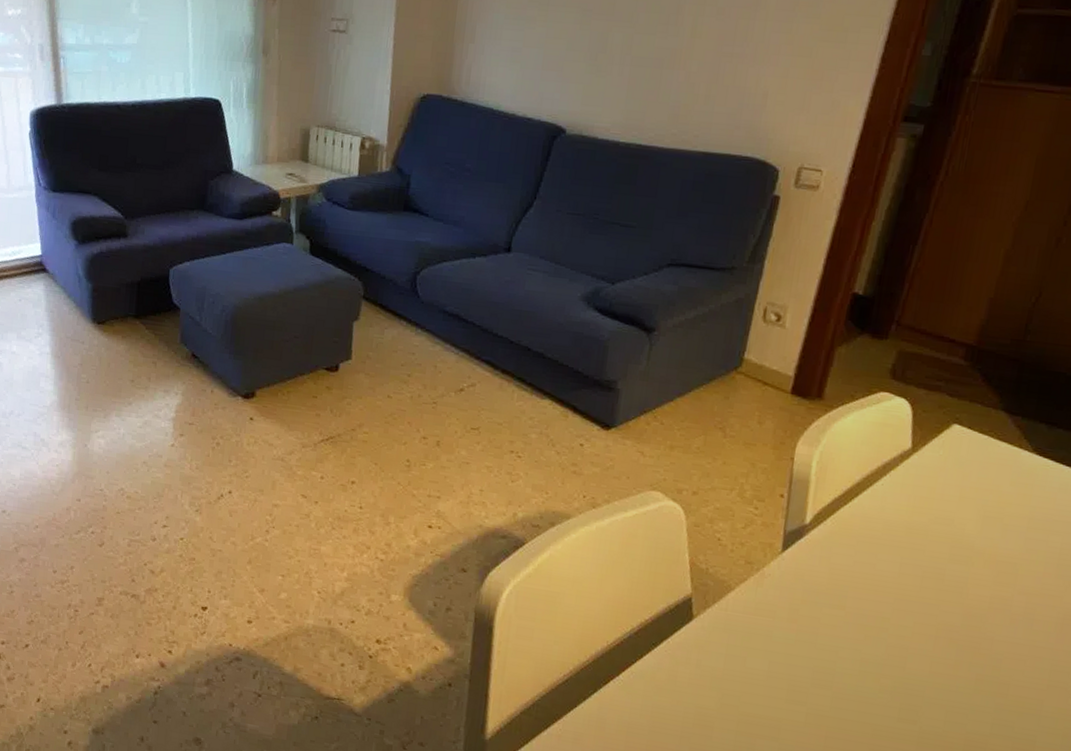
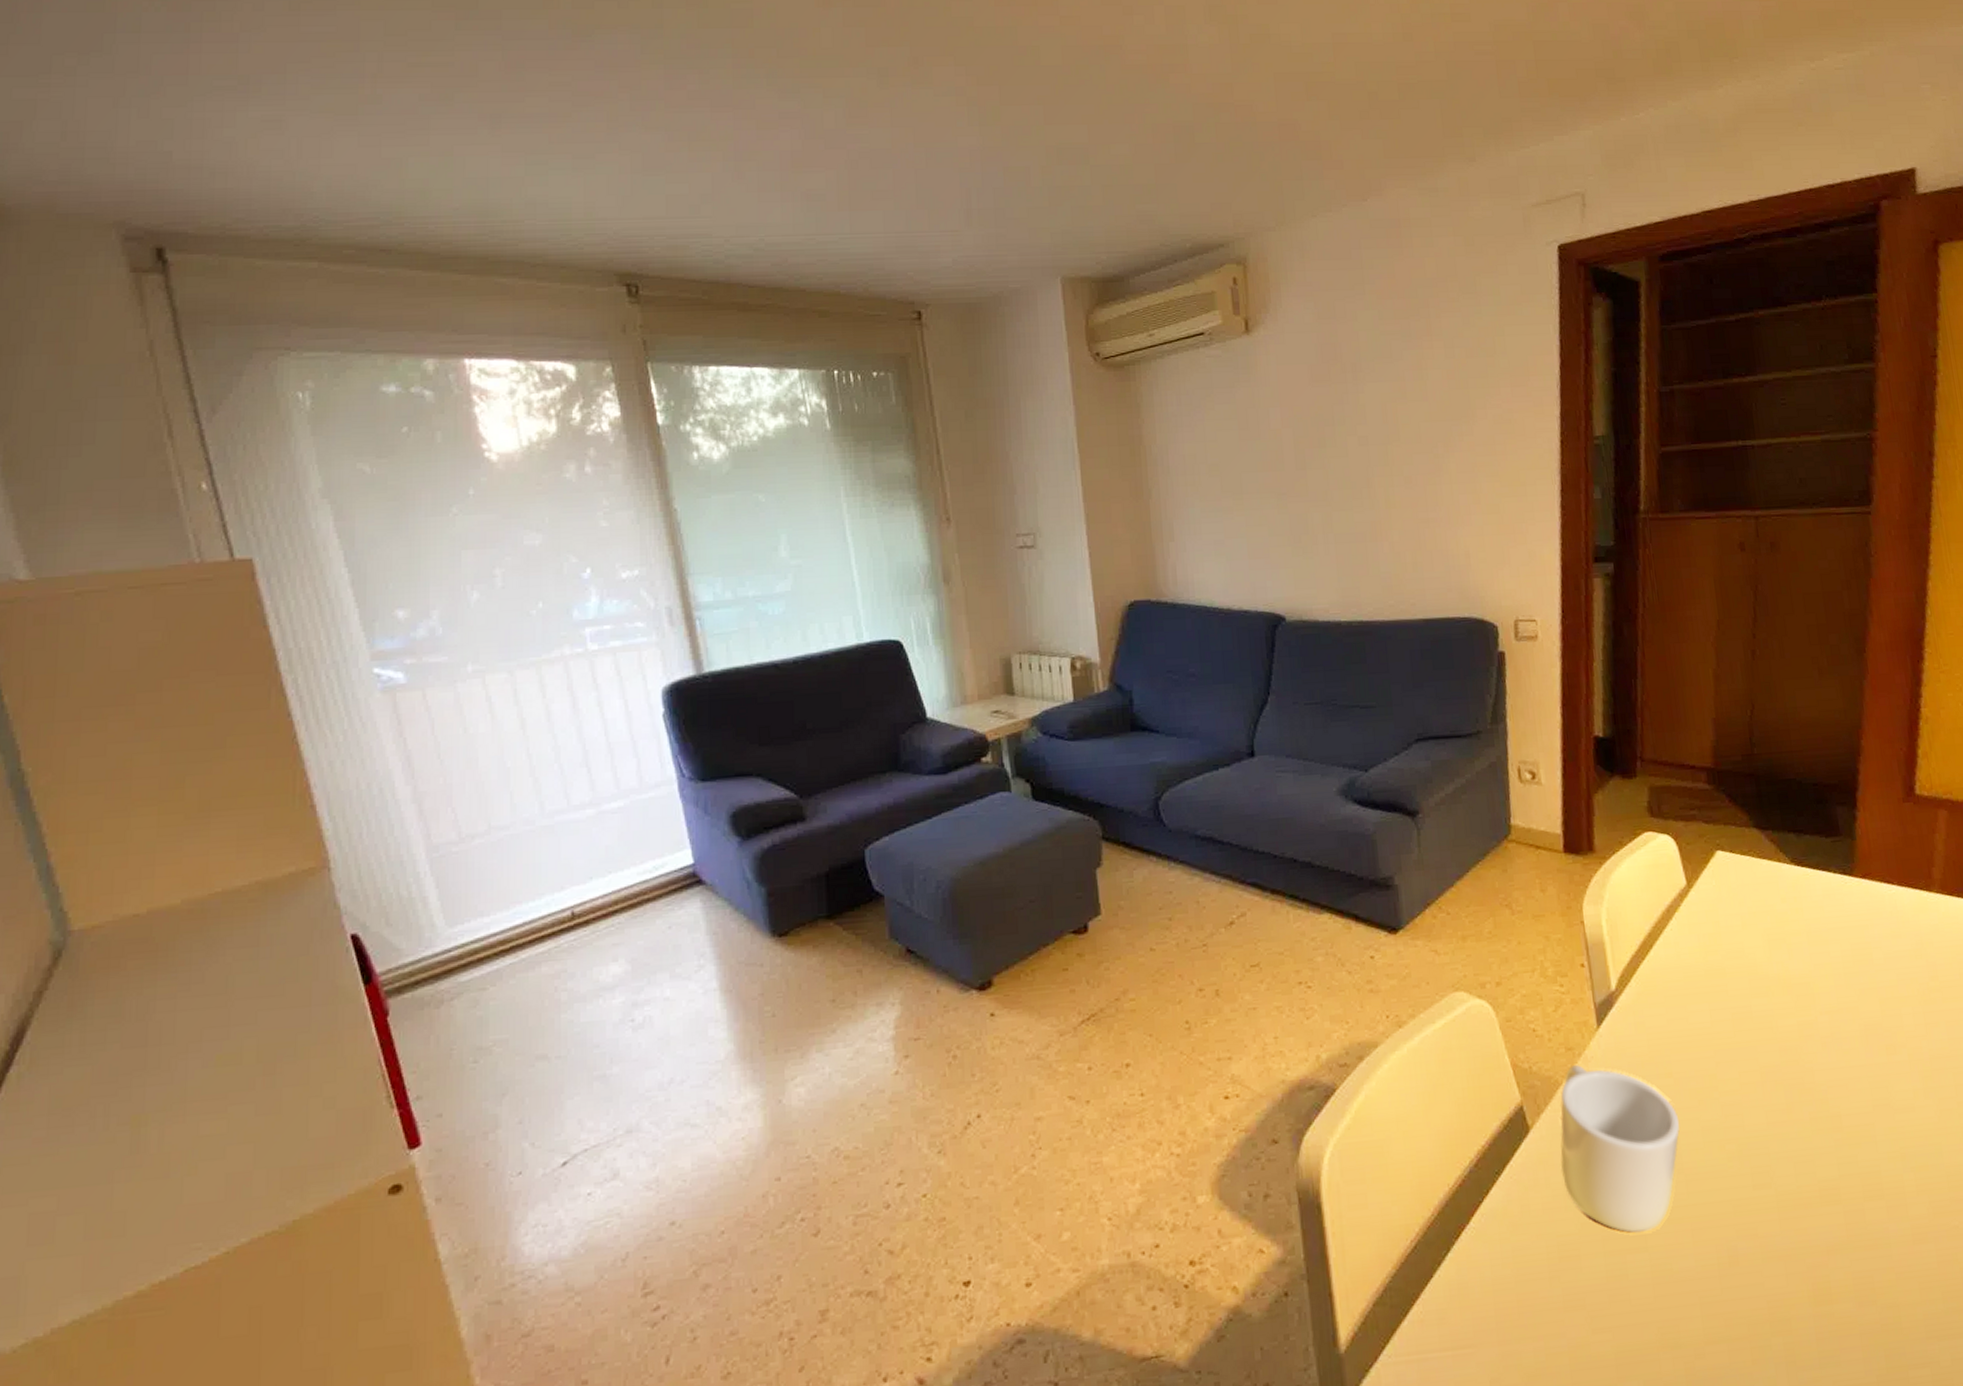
mug: none [713,577,841,727] -> present [1560,1065,1680,1233]

